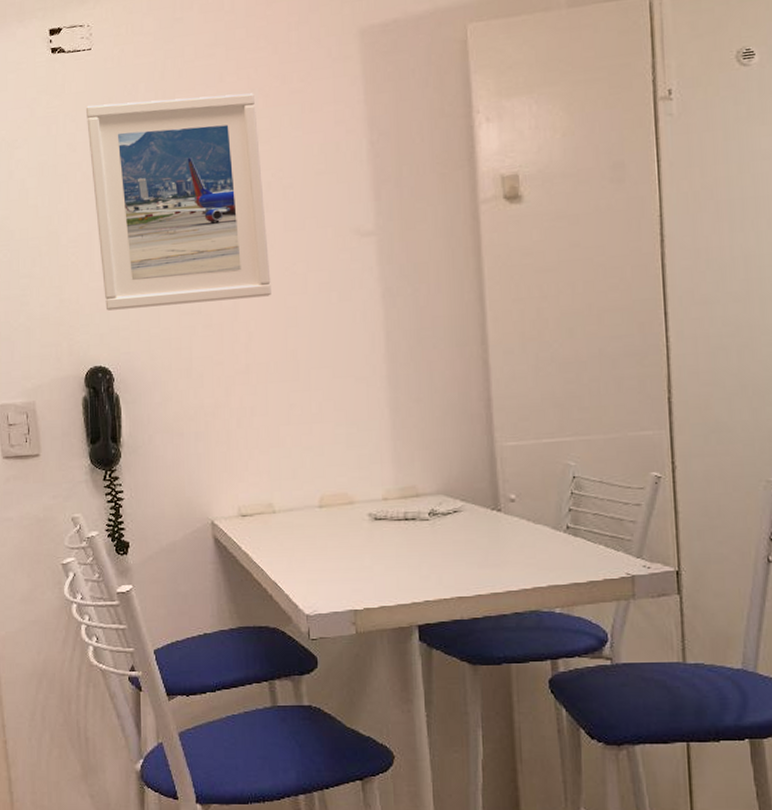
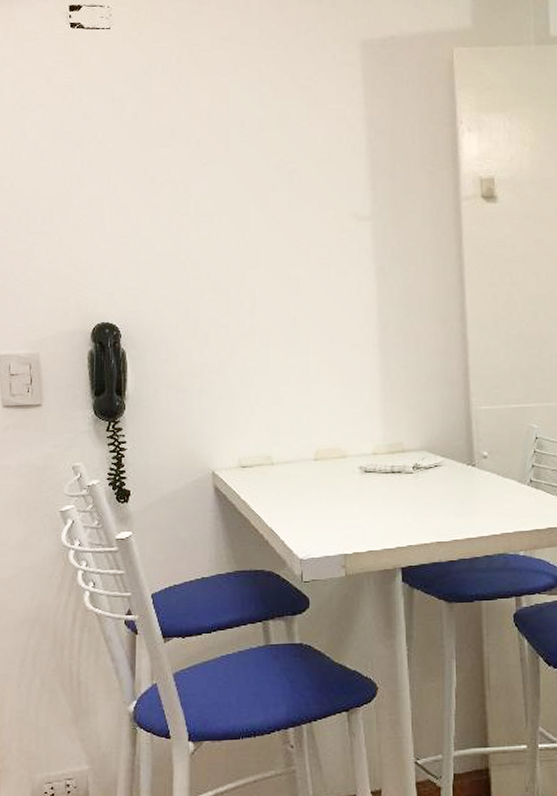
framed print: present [85,93,271,311] -> none [102,79,276,271]

